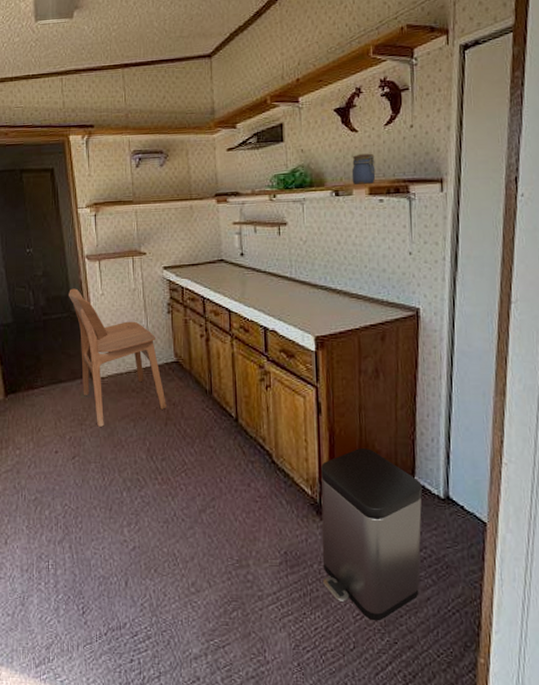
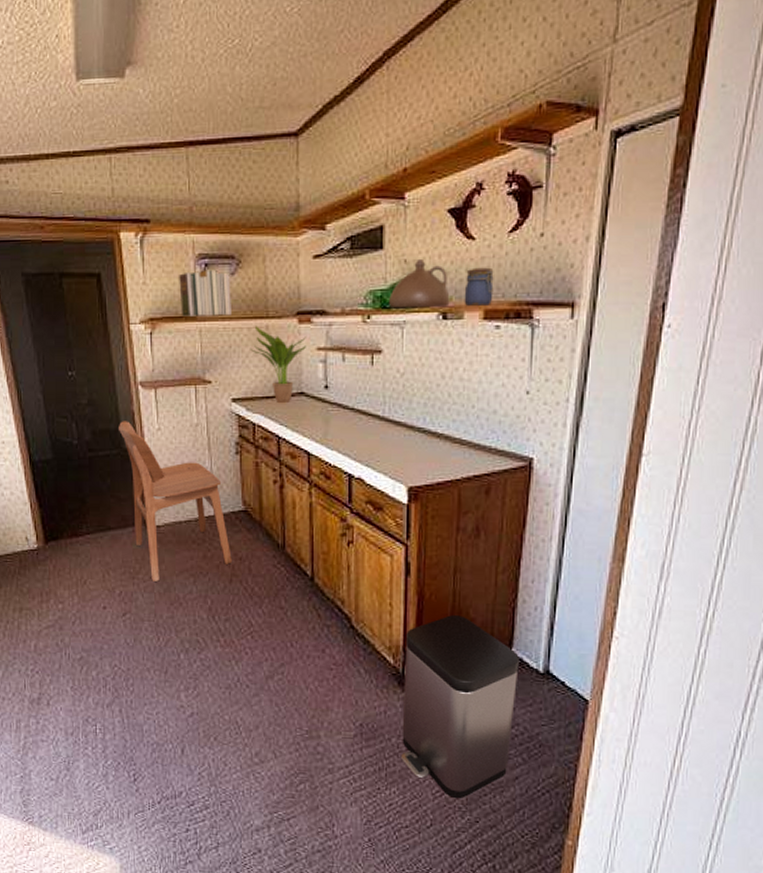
books: none [118,162,161,201] -> present [179,269,231,317]
potted plant: none [177,206,225,270] -> present [250,326,307,404]
ceramic jug: none [290,149,341,189] -> present [389,260,450,309]

